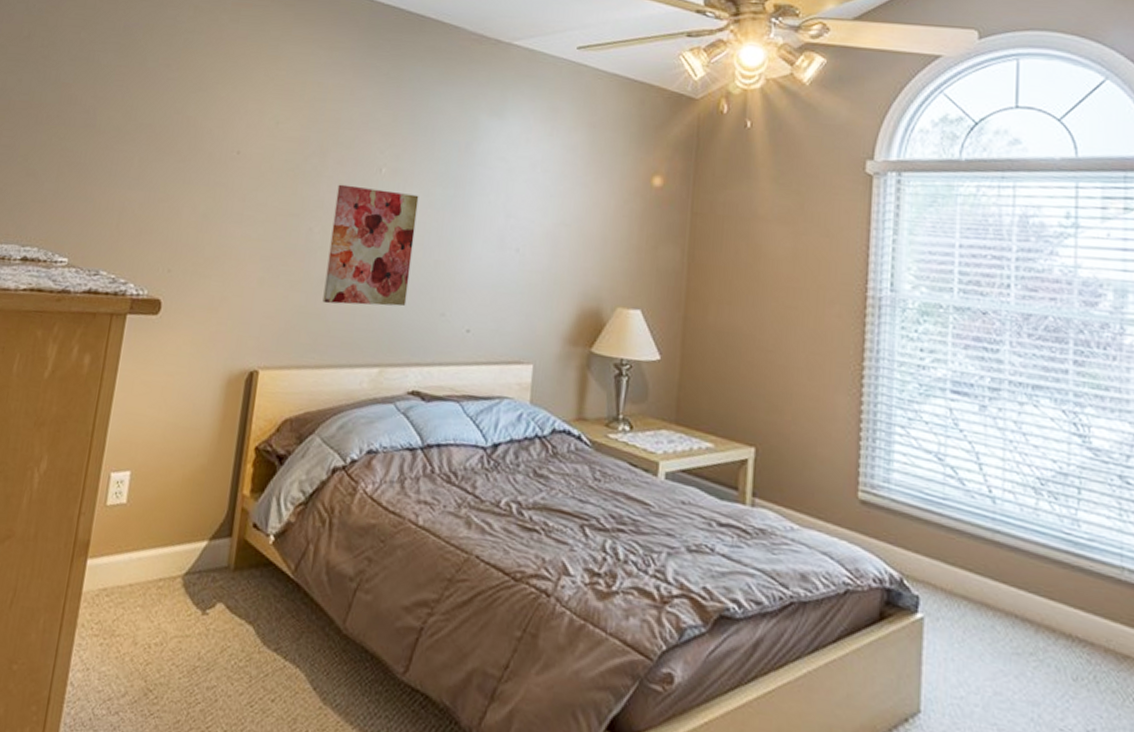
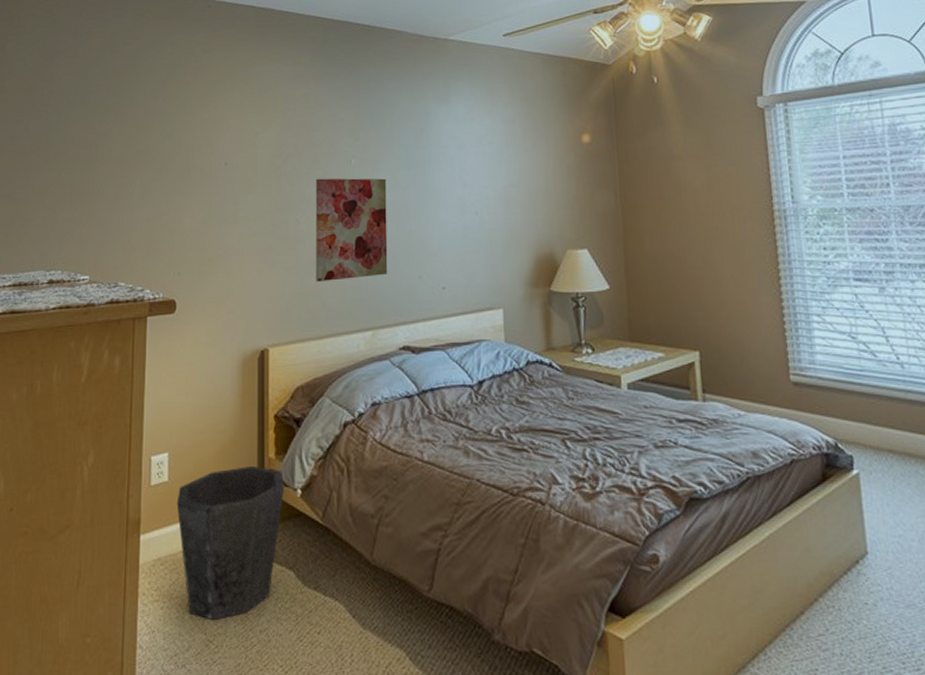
waste bin: none [130,500,257,668] -> present [176,465,285,621]

